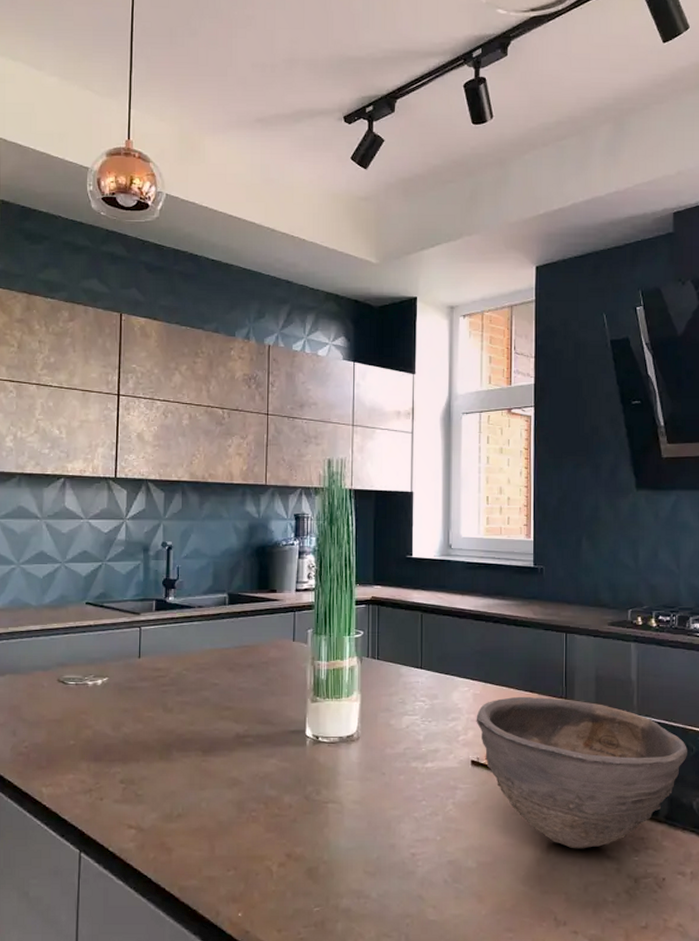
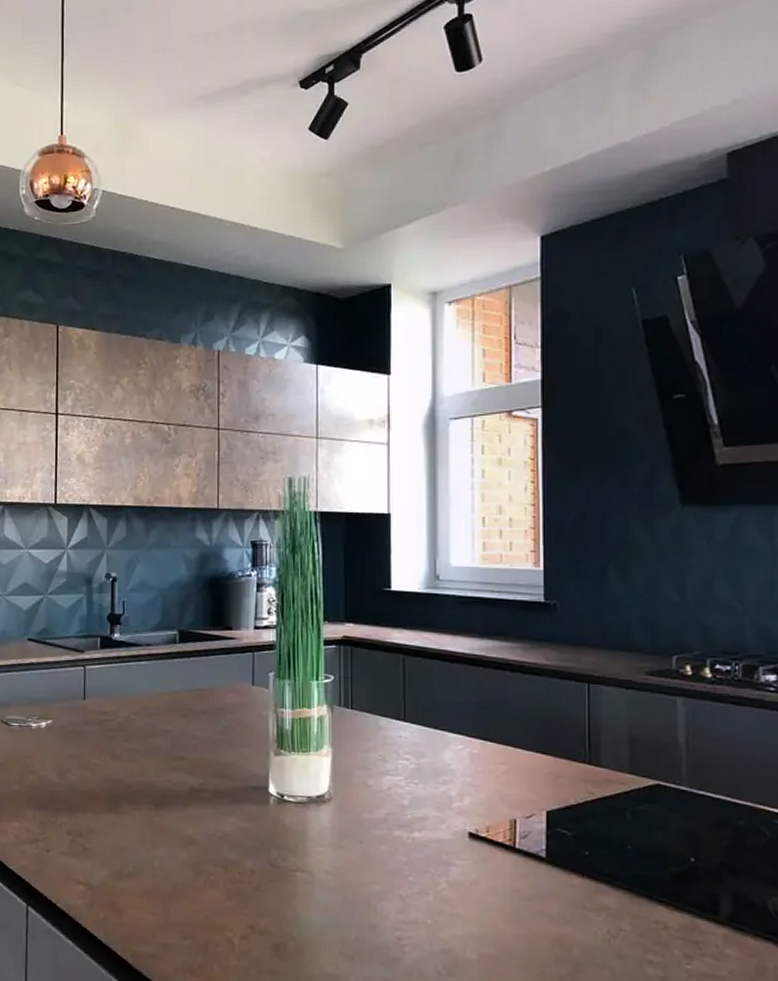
bowl: present [476,696,687,849] -> none [474,758,758,949]

